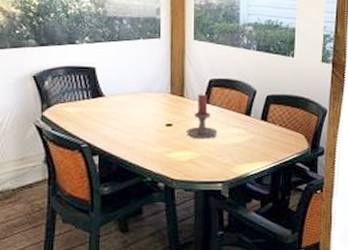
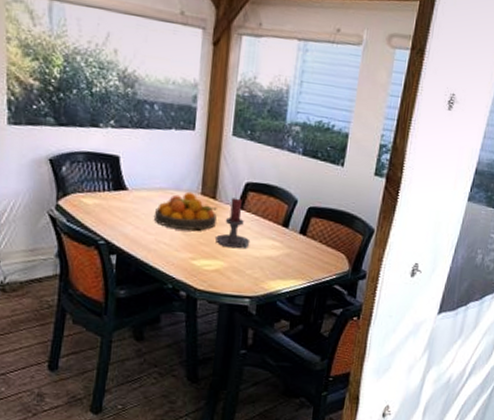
fruit bowl: none [129,92,186,128] -> present [153,191,217,231]

